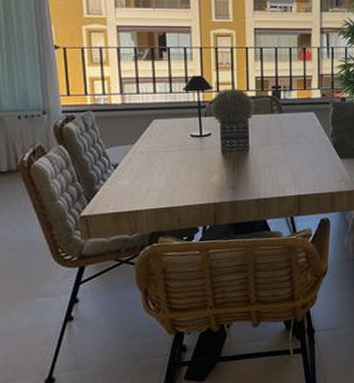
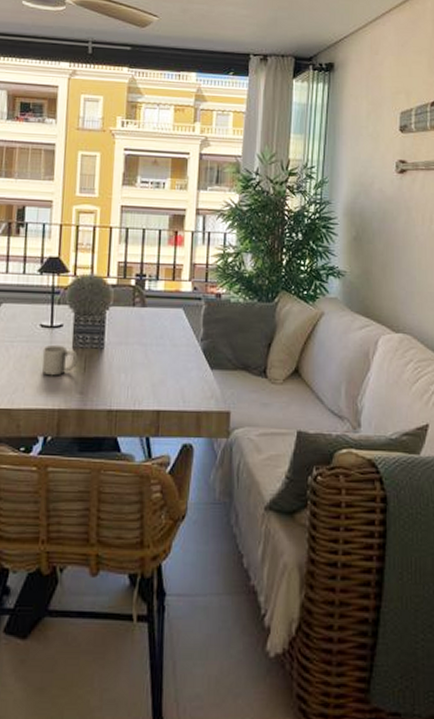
mug: none [195,150,227,177] -> present [42,344,78,376]

